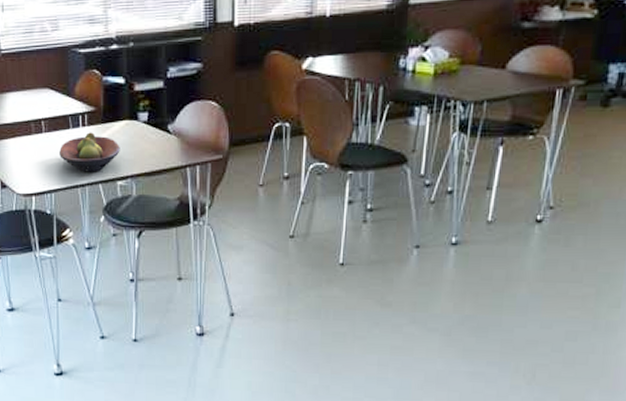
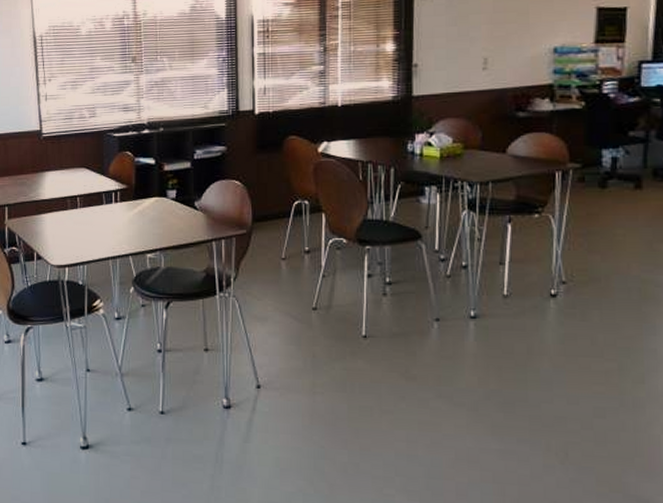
fruit bowl: present [59,132,120,172] -> none [93,208,150,245]

